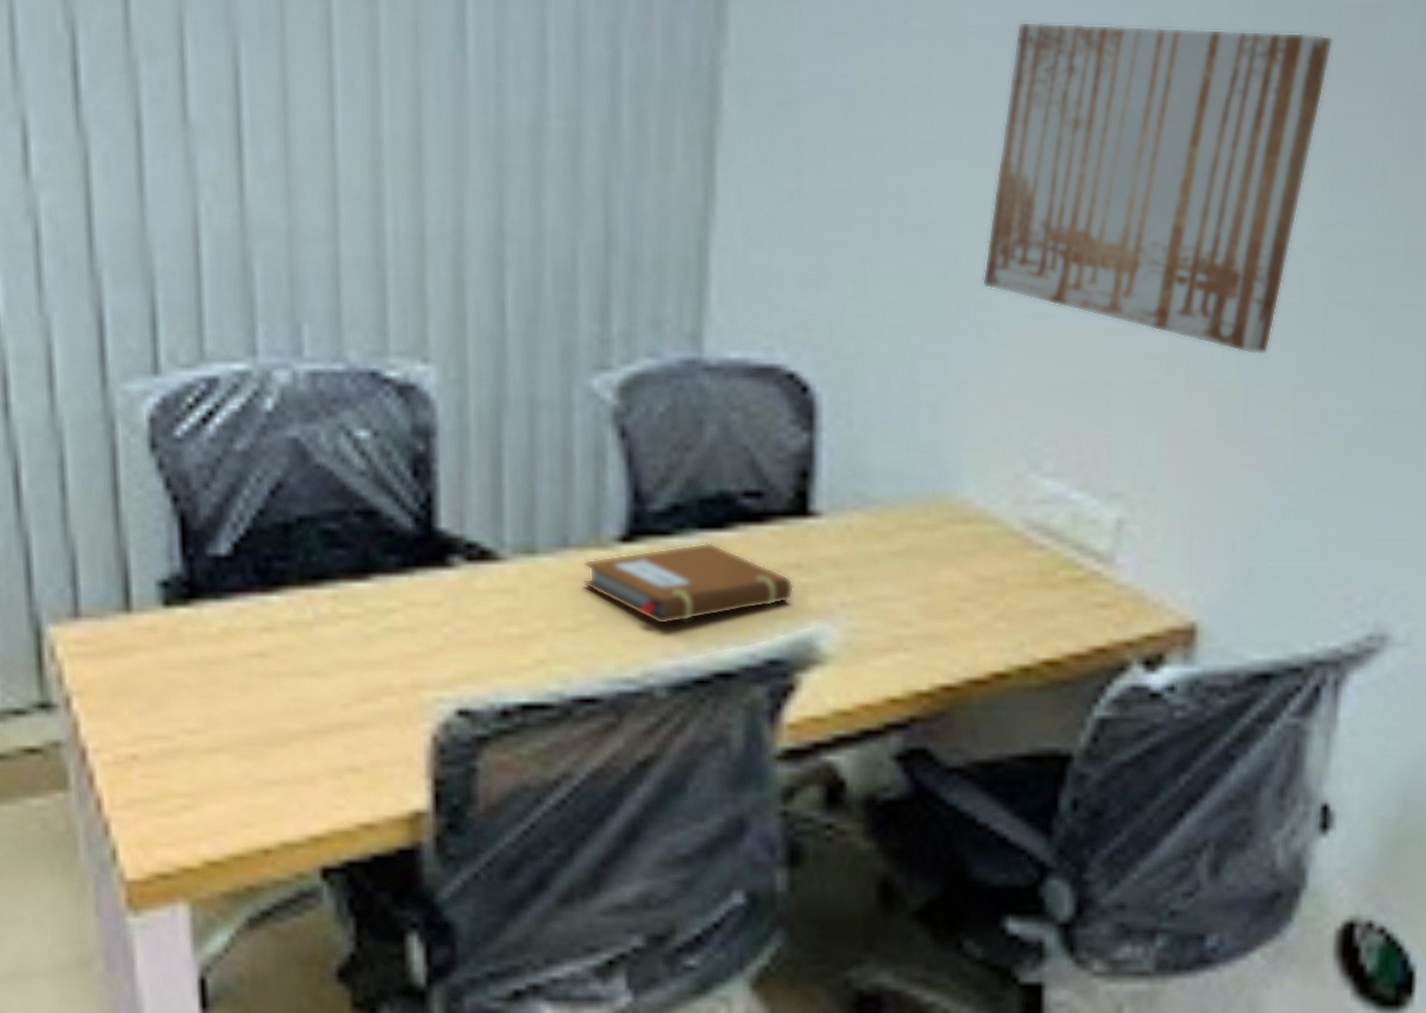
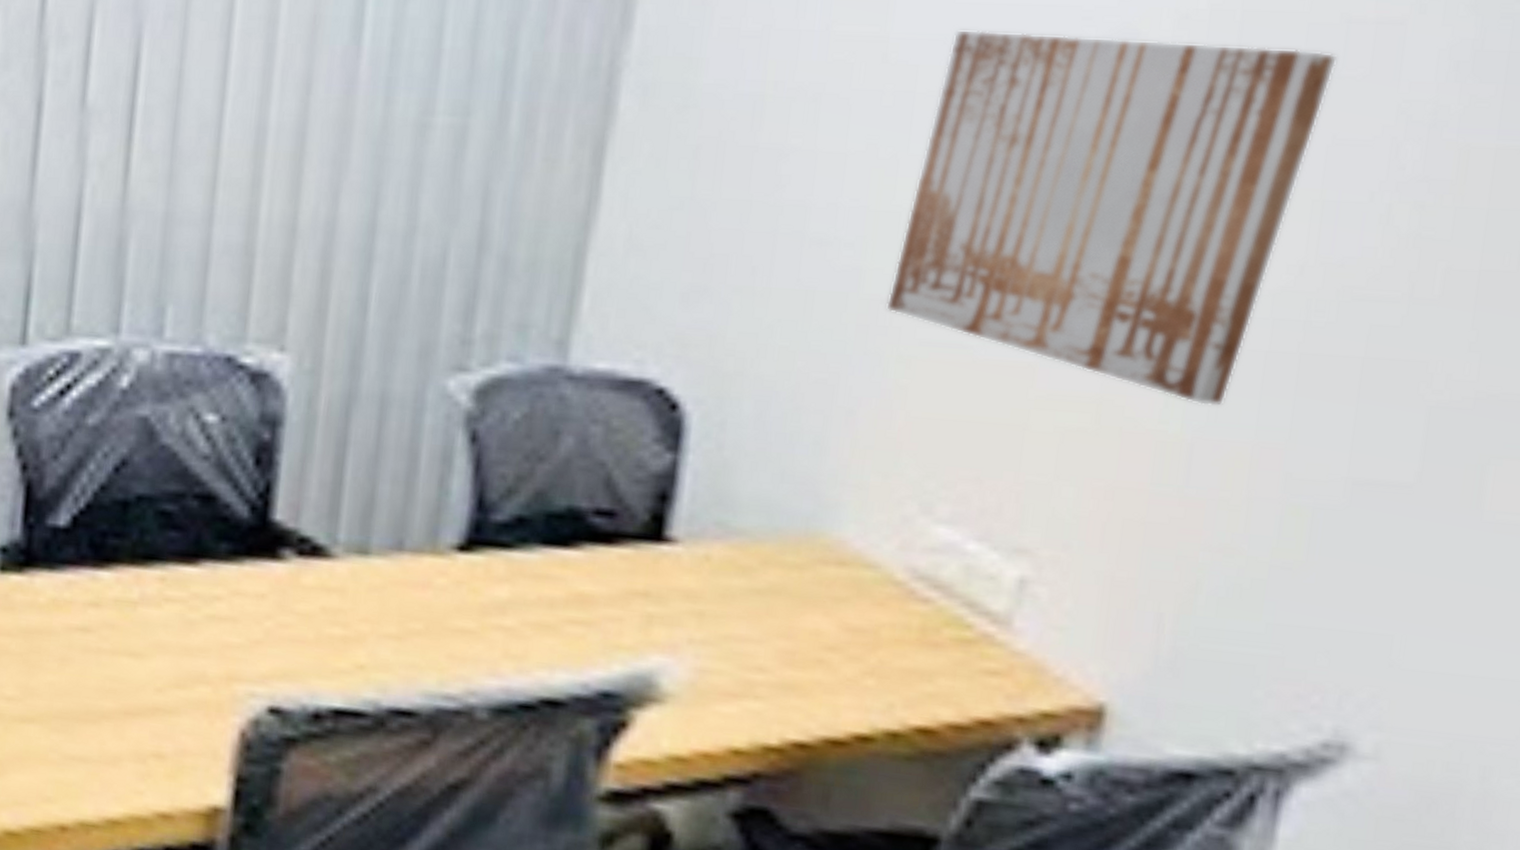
notebook: present [583,542,795,625] -> none [414,559,639,643]

